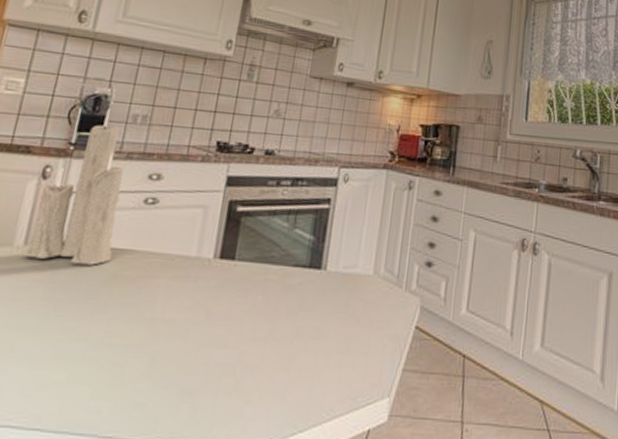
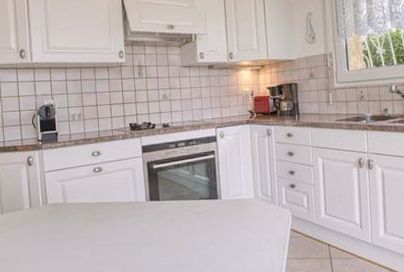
candle: present [22,108,124,265] -> none [30,113,83,216]

